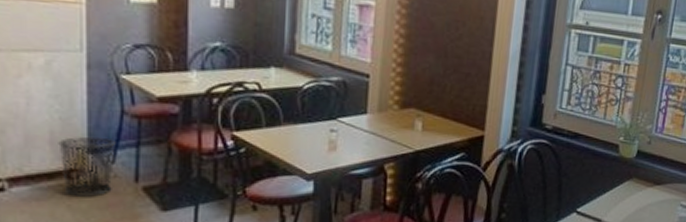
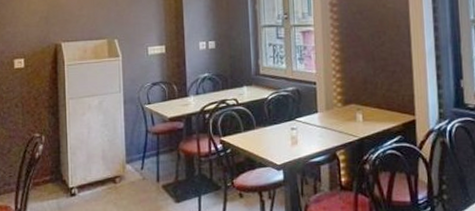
waste bin: present [58,136,116,197] -> none [107,151,143,196]

